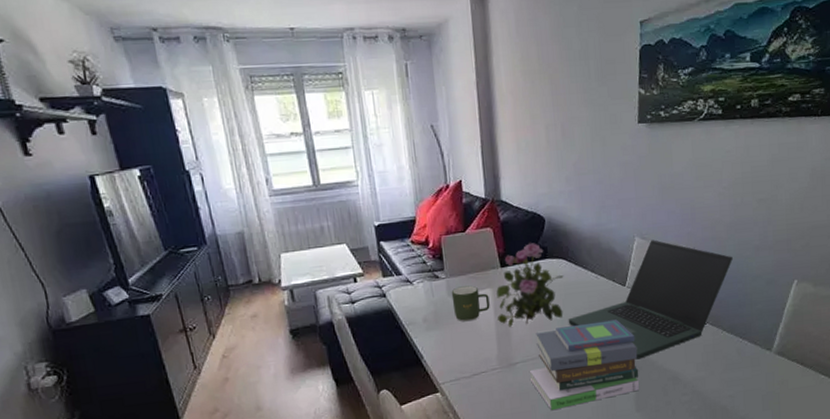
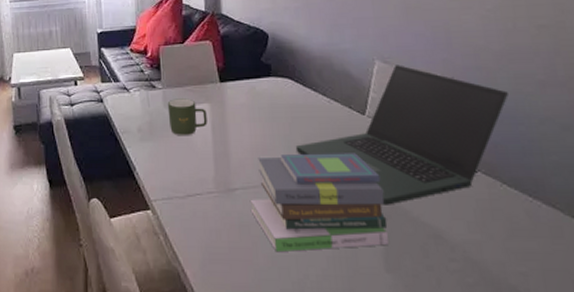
flower bouquet: present [496,243,564,327] -> none [214,59,290,147]

